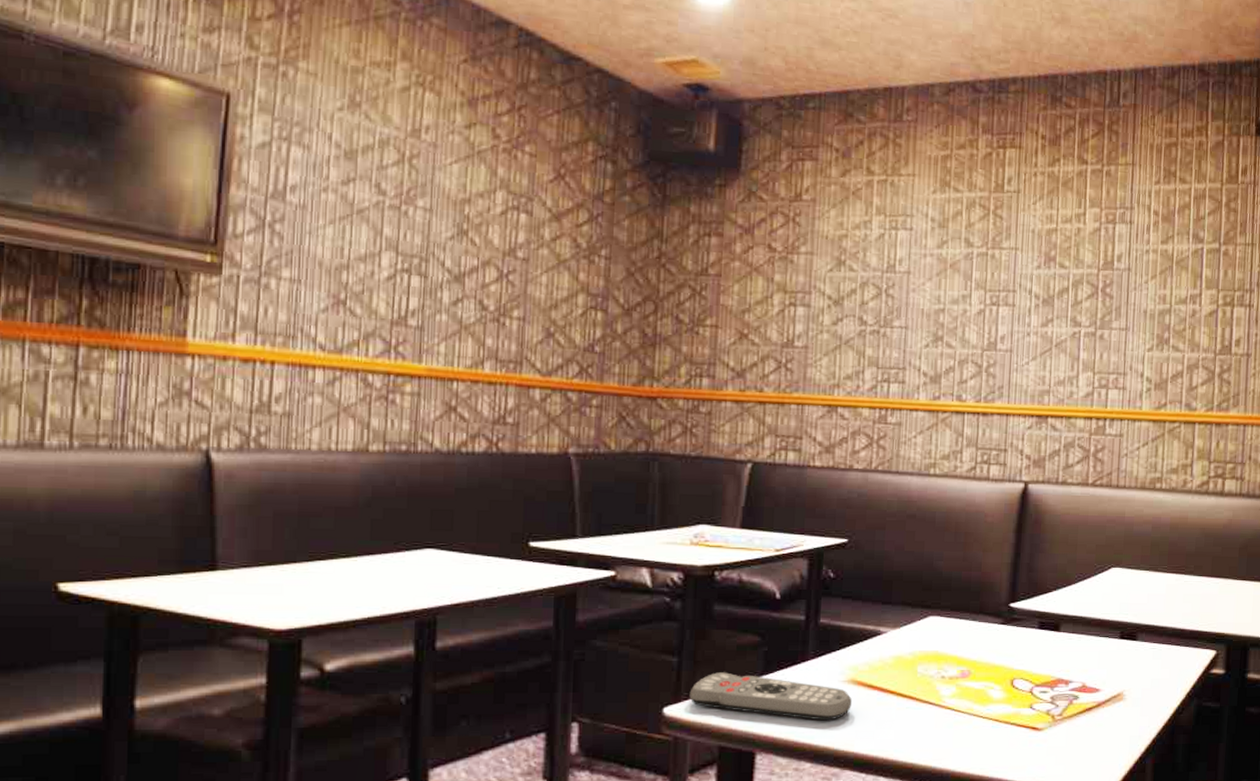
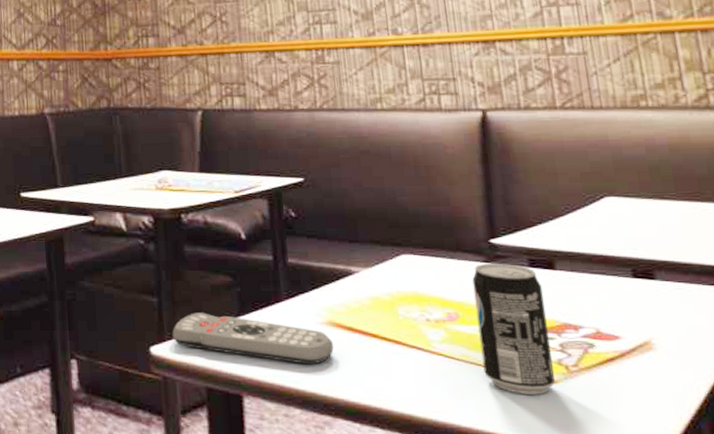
beverage can: none [983,625,1046,741] -> present [472,263,555,395]

